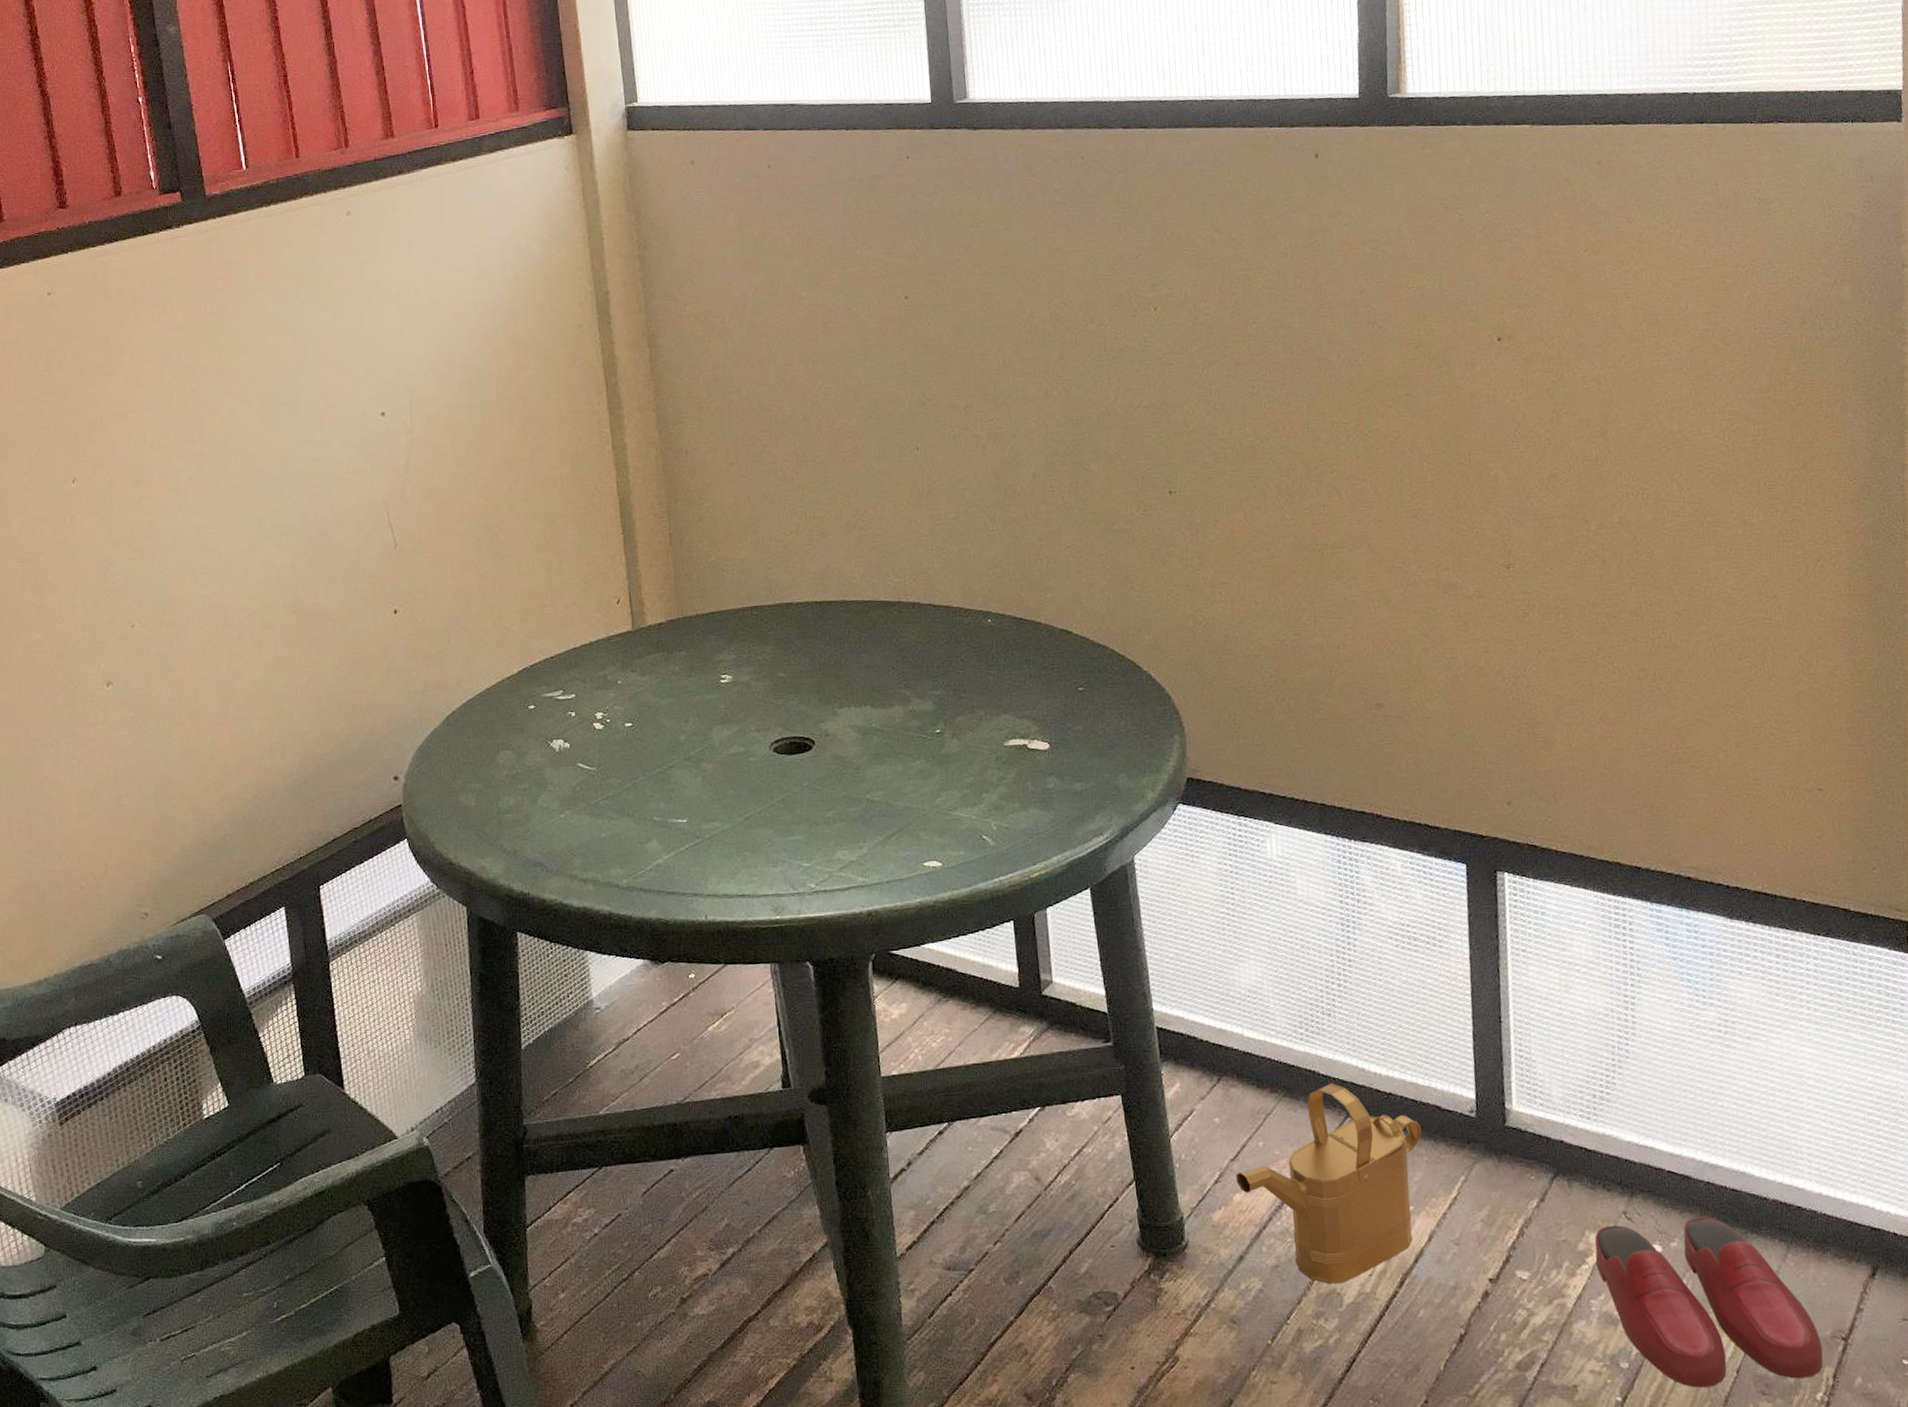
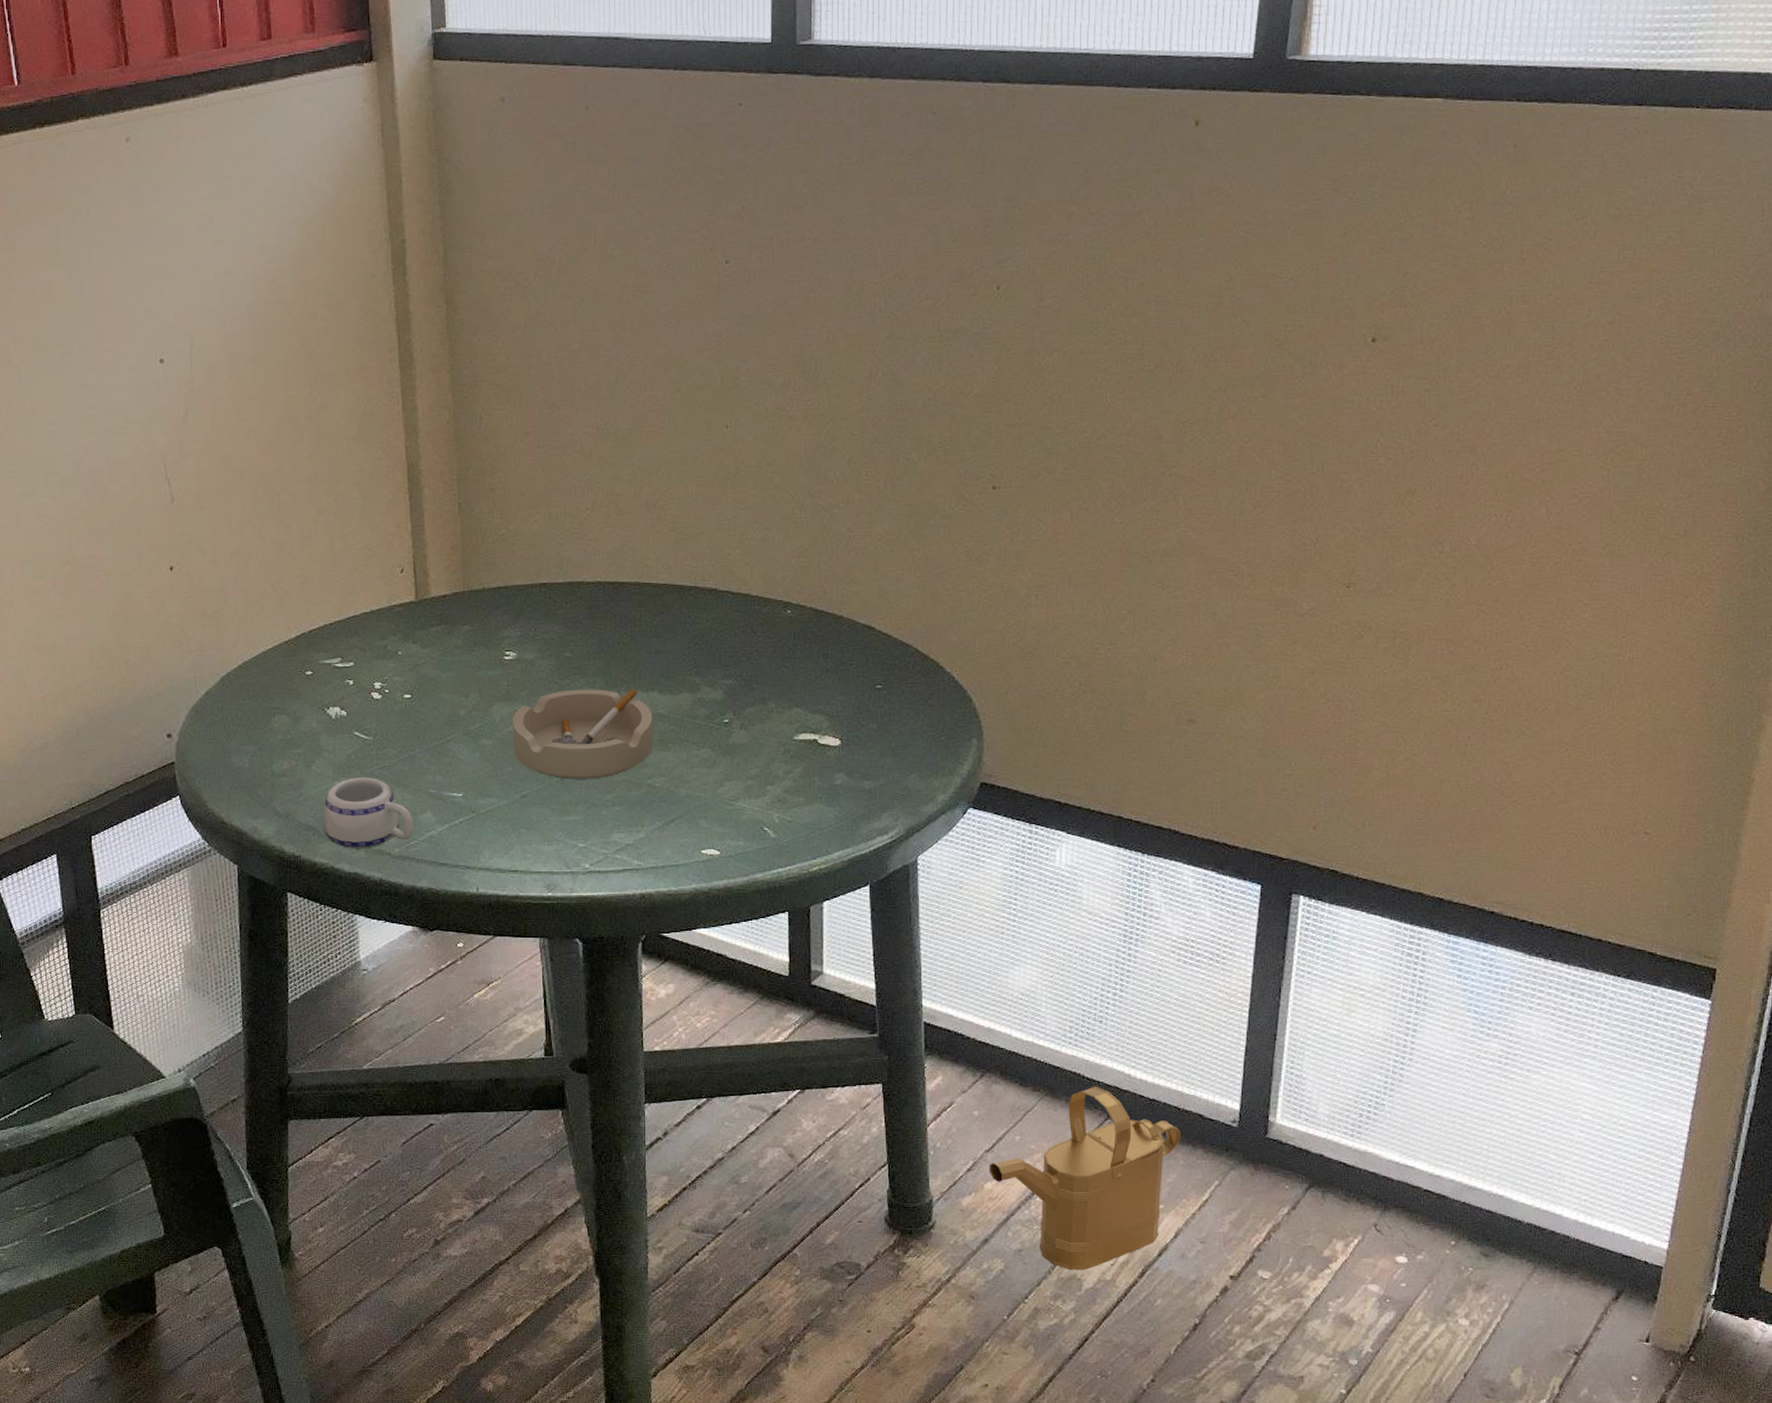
mug: none [550,808,641,883] -> present [323,777,414,849]
ashtray: none [732,704,870,799] -> present [513,688,653,779]
slippers: present [1594,1217,1823,1388] -> none [1339,1234,1554,1387]

